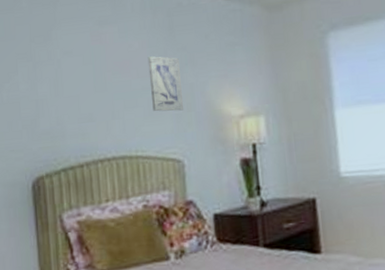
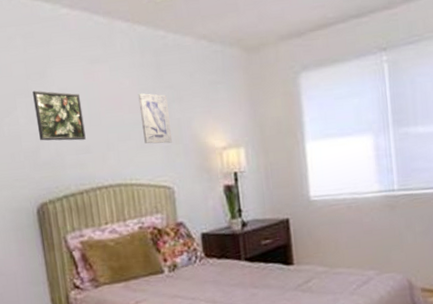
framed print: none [35,54,89,108] -> present [32,90,86,141]

